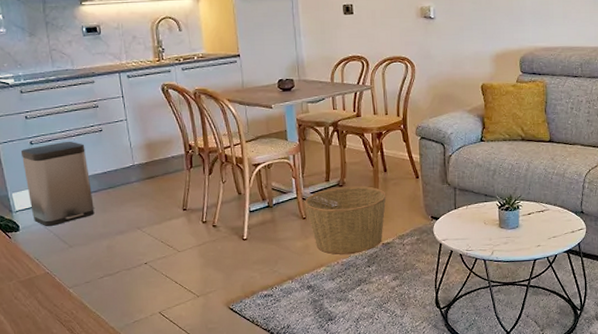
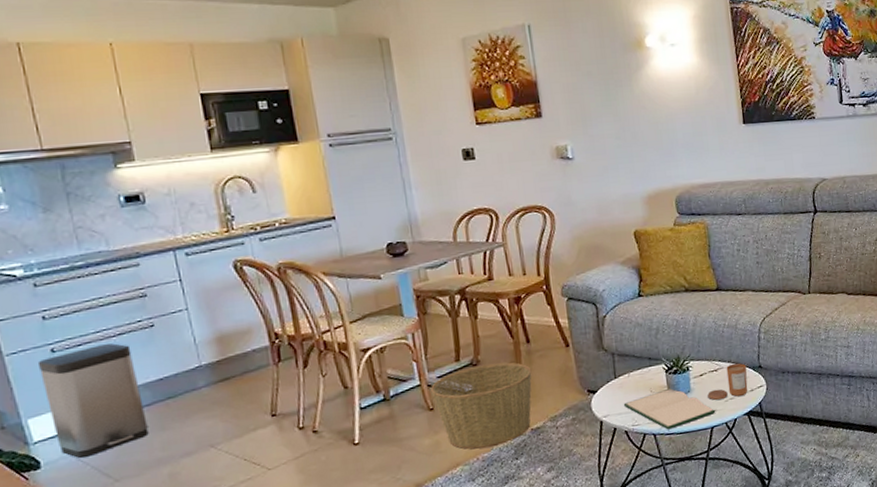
hardback book: none [460,223,539,257] -> present [623,388,716,430]
candle: none [533,207,570,237] -> present [707,363,748,400]

